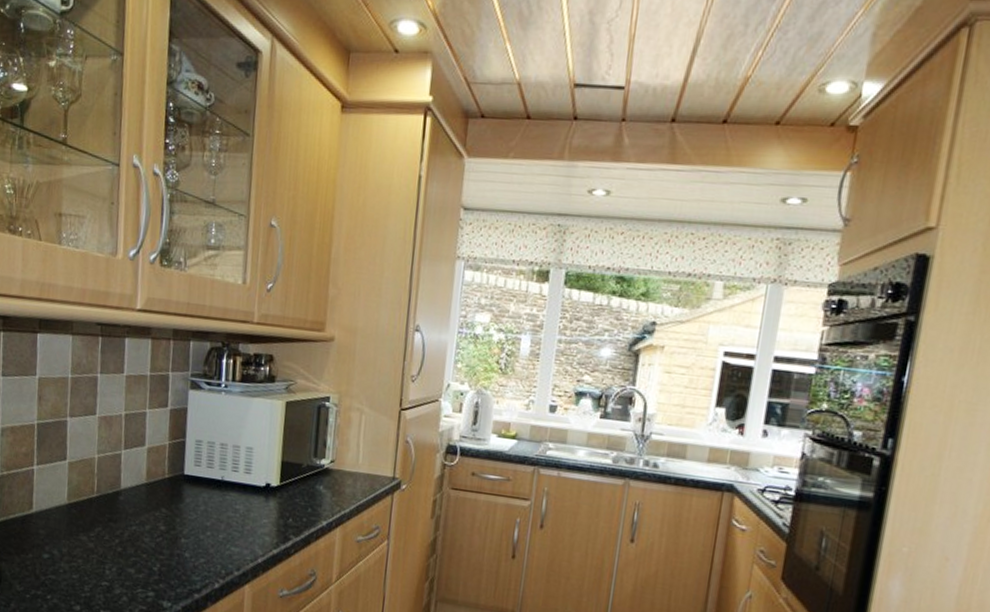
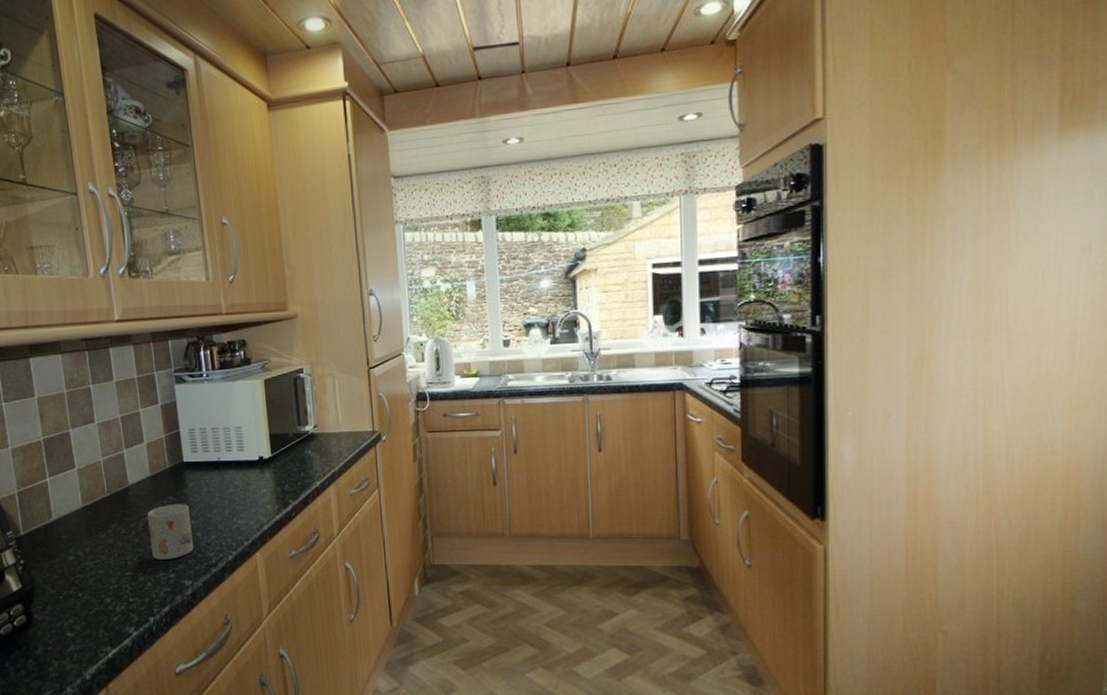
mug: none [133,517,182,577] -> present [147,503,194,560]

